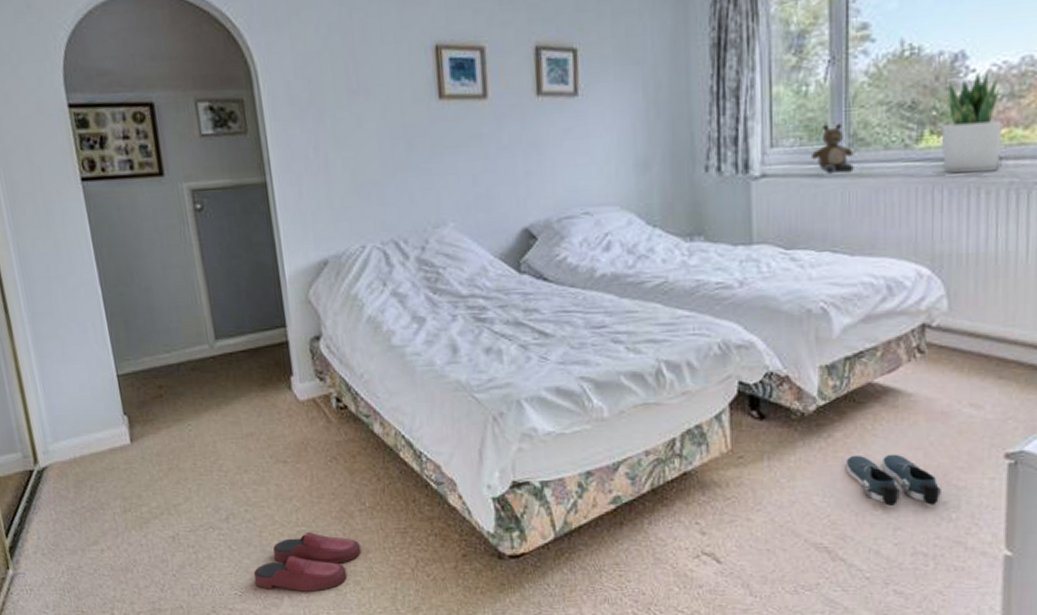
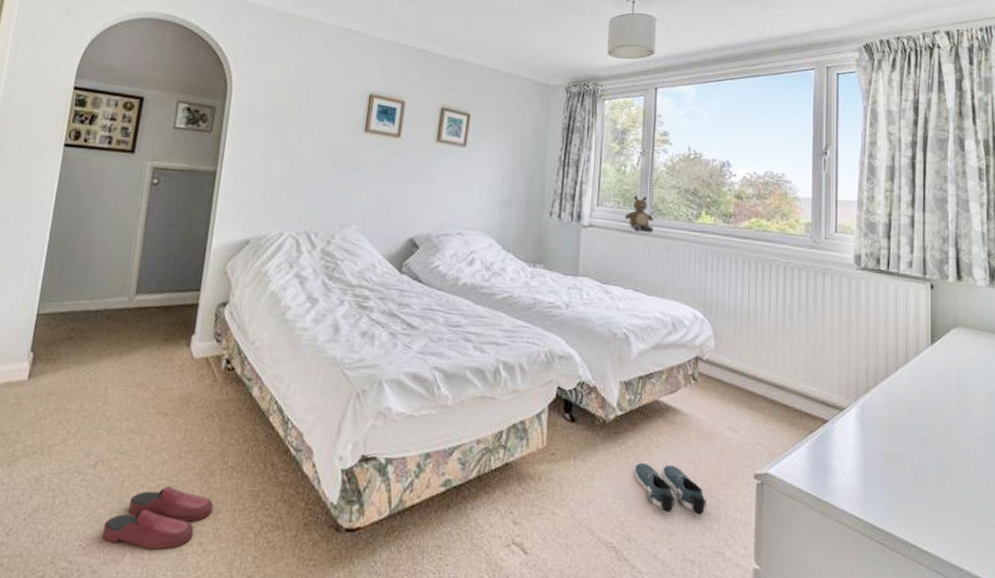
planter: present [942,73,1001,174] -> none [713,177,752,248]

